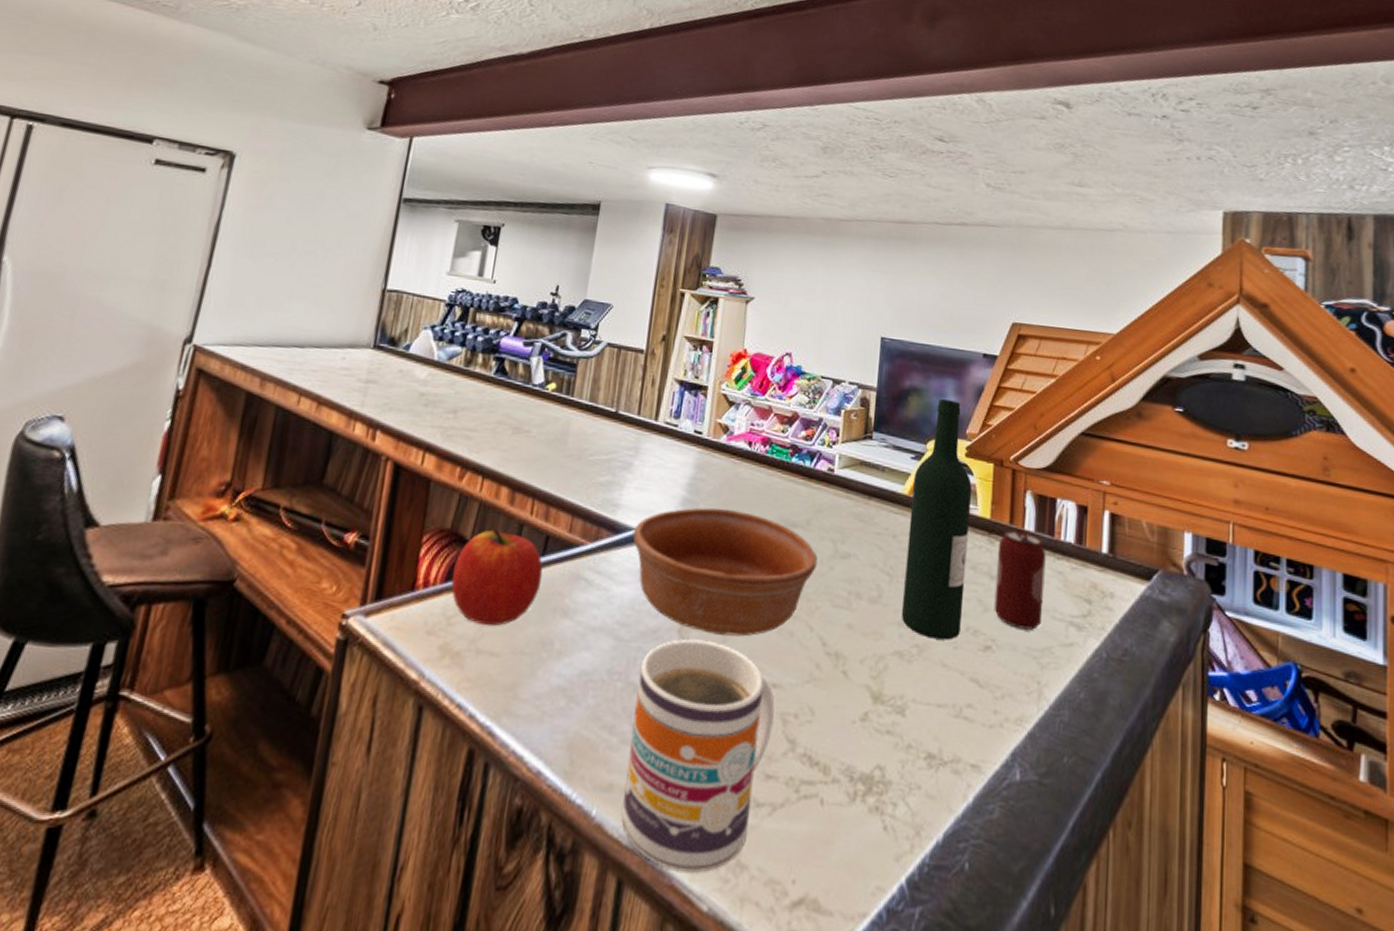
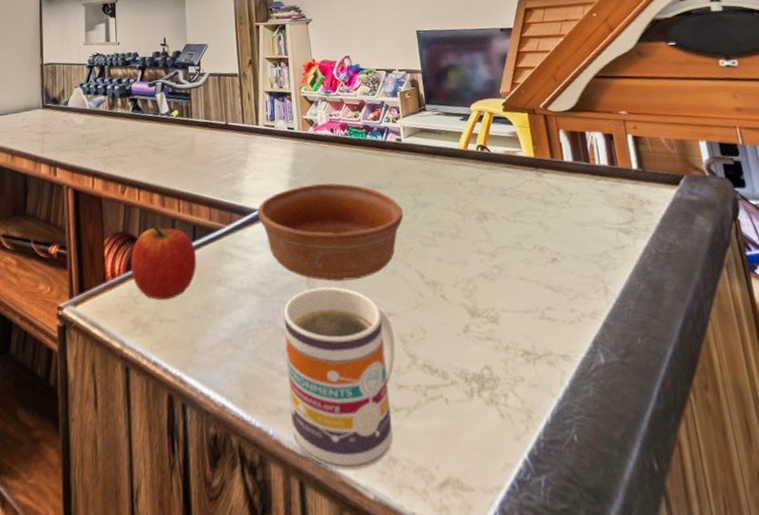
wine bottle: present [901,399,973,640] -> none [465,69,529,259]
beverage can: present [994,529,1046,630] -> none [545,161,595,241]

